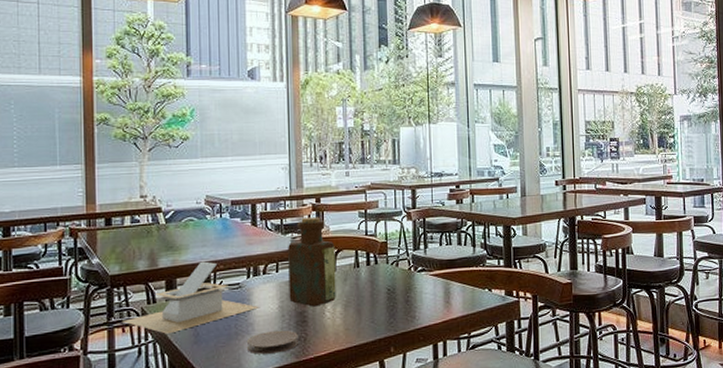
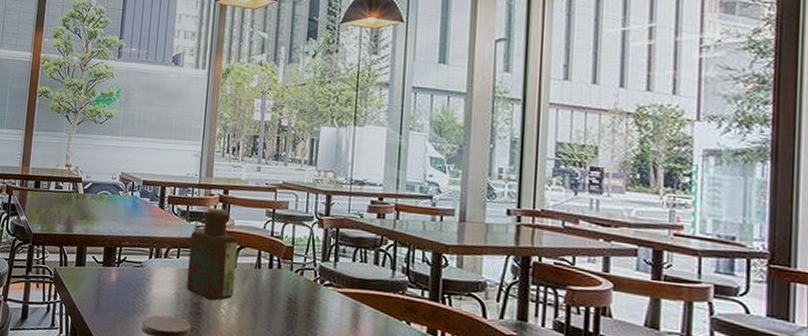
napkin holder: present [122,261,259,334] -> none [38,234,157,298]

